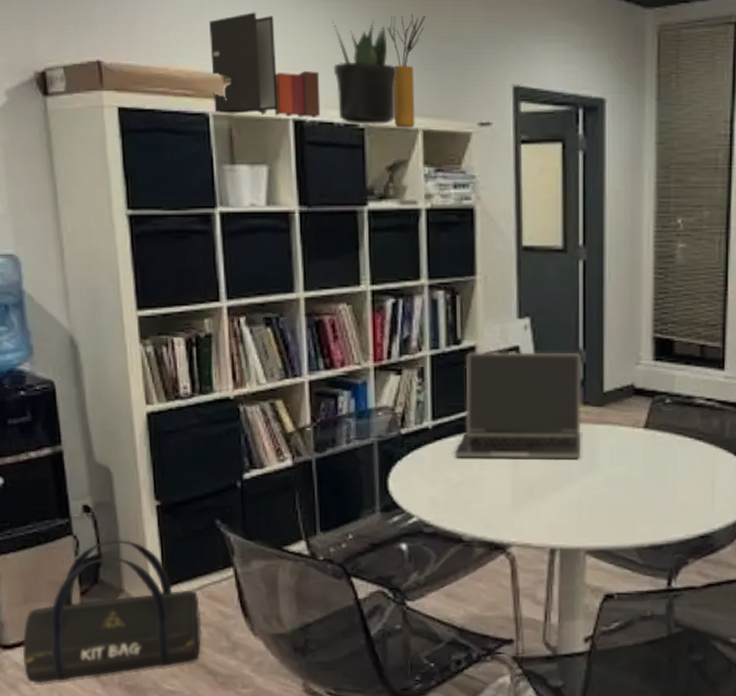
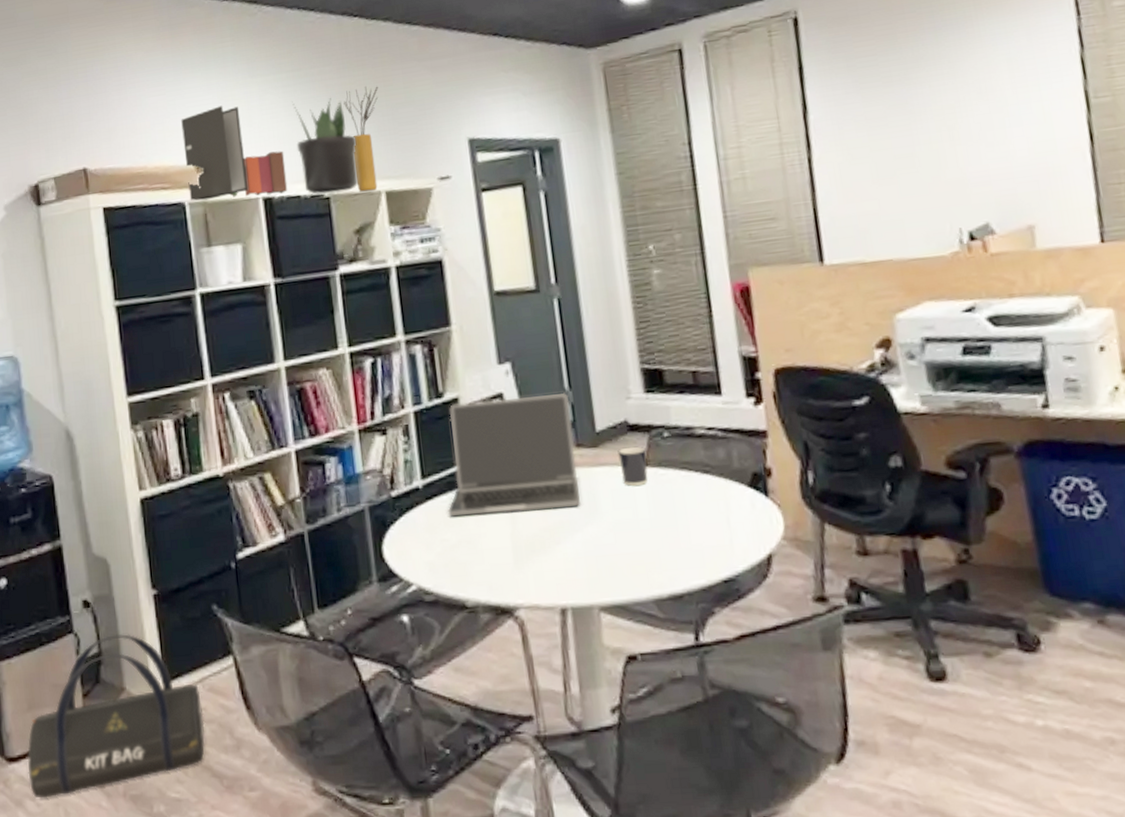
mug: none [621,409,647,445] -> present [618,446,648,486]

